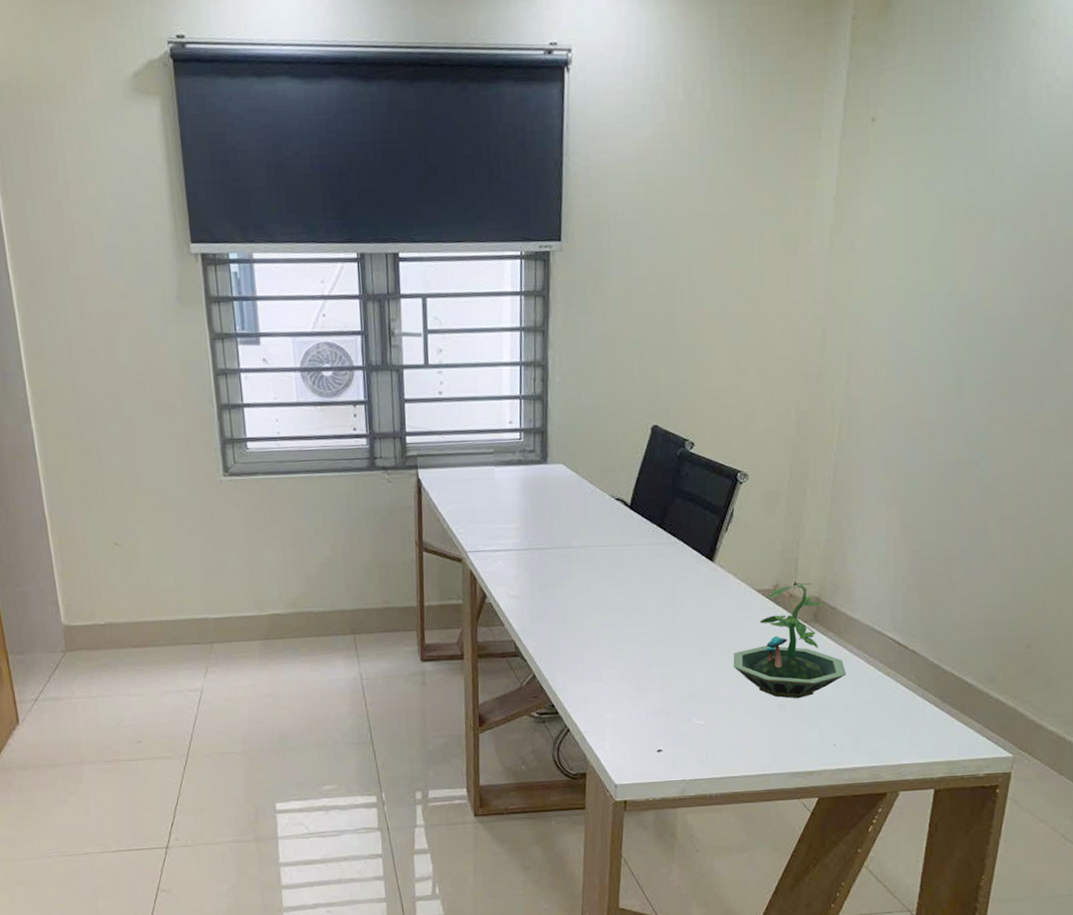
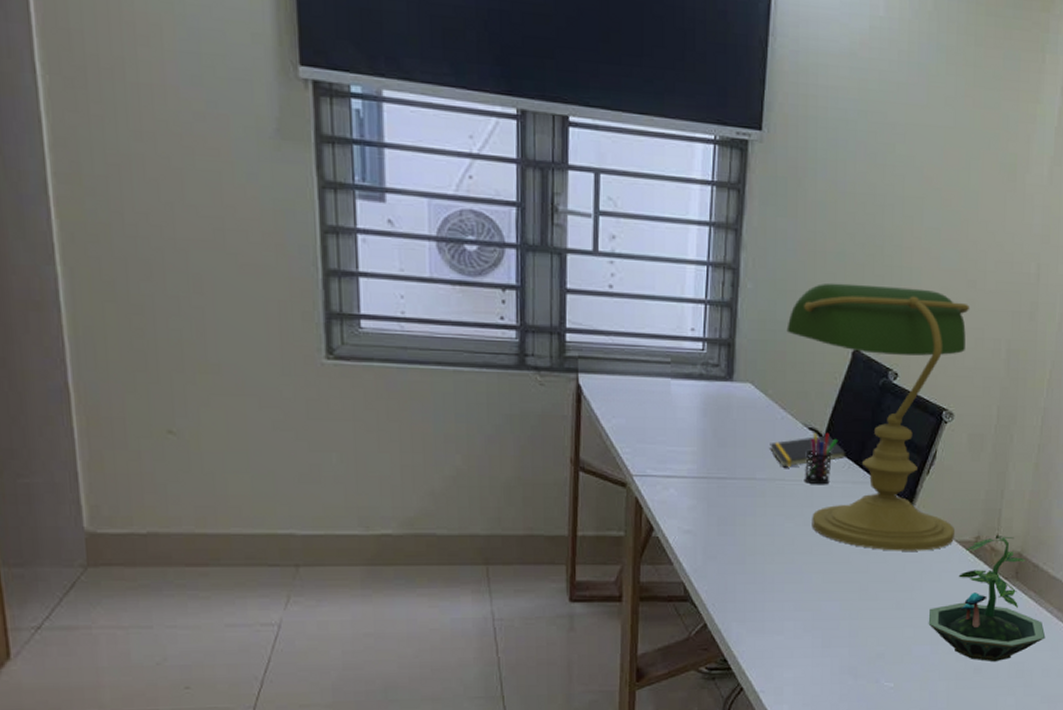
notepad: none [582,504,650,535] -> present [770,435,846,468]
desk lamp: none [591,364,759,603] -> present [786,282,970,551]
pen holder: none [613,501,642,549] -> present [804,432,838,485]

